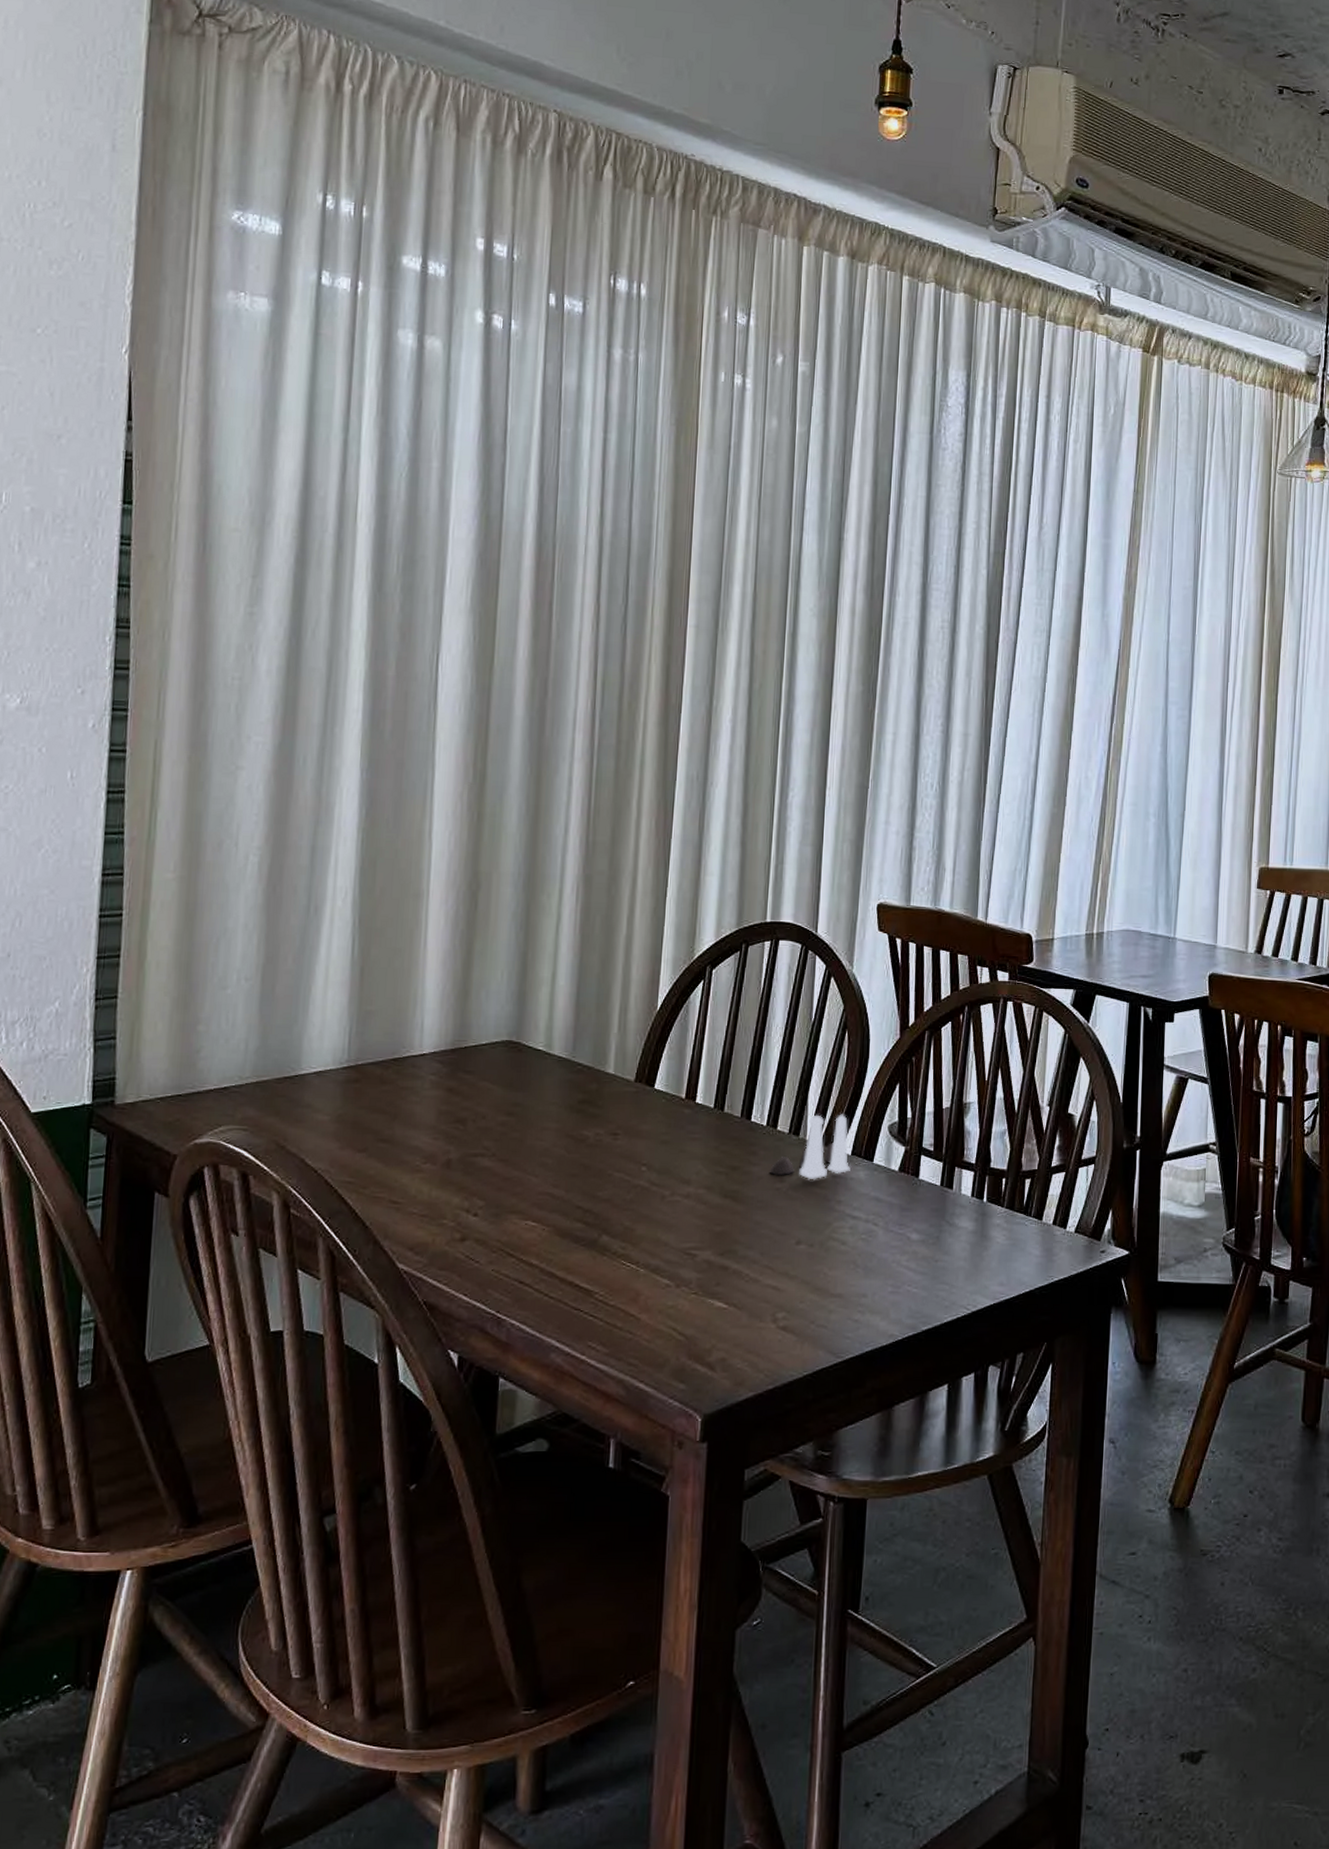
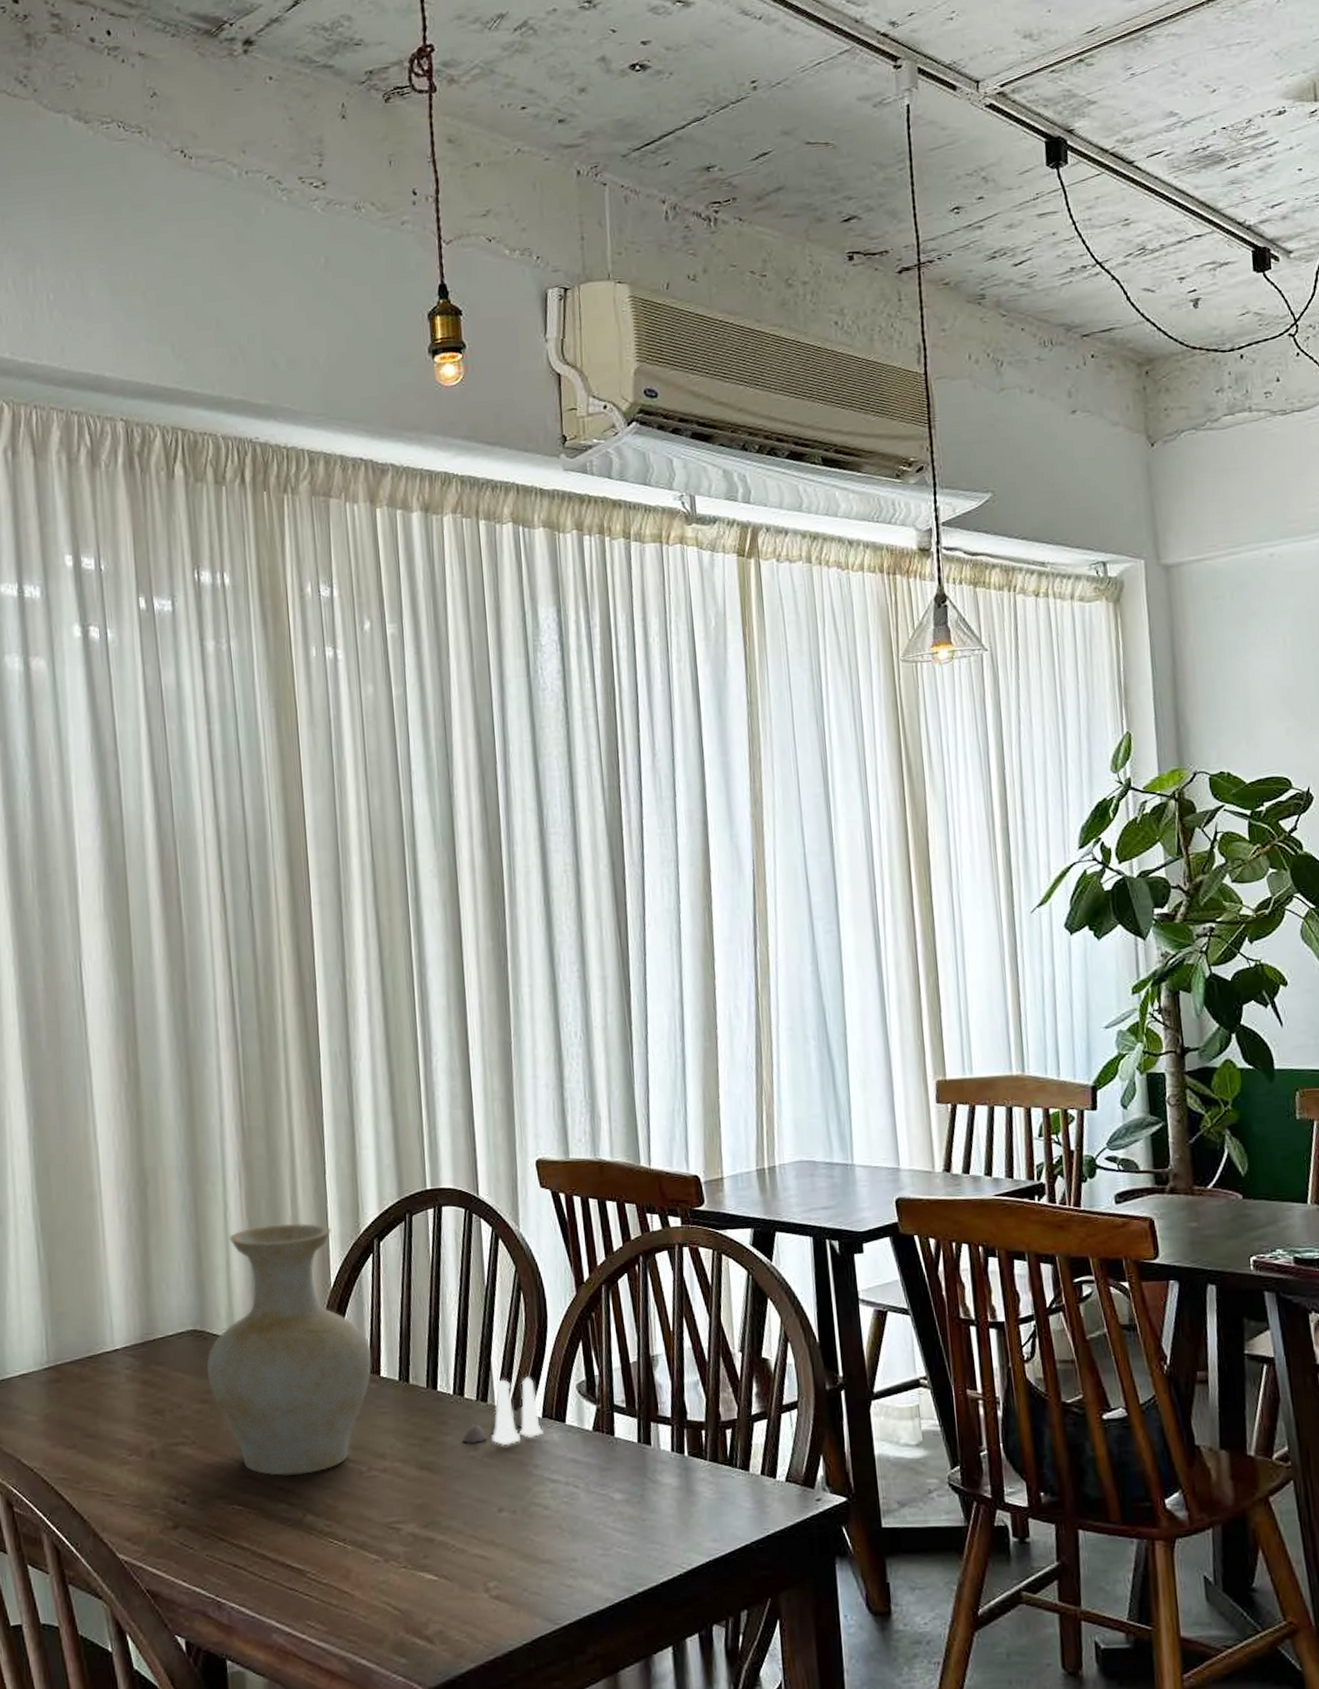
vase: none [517,941,690,1195] -> present [207,1223,372,1476]

